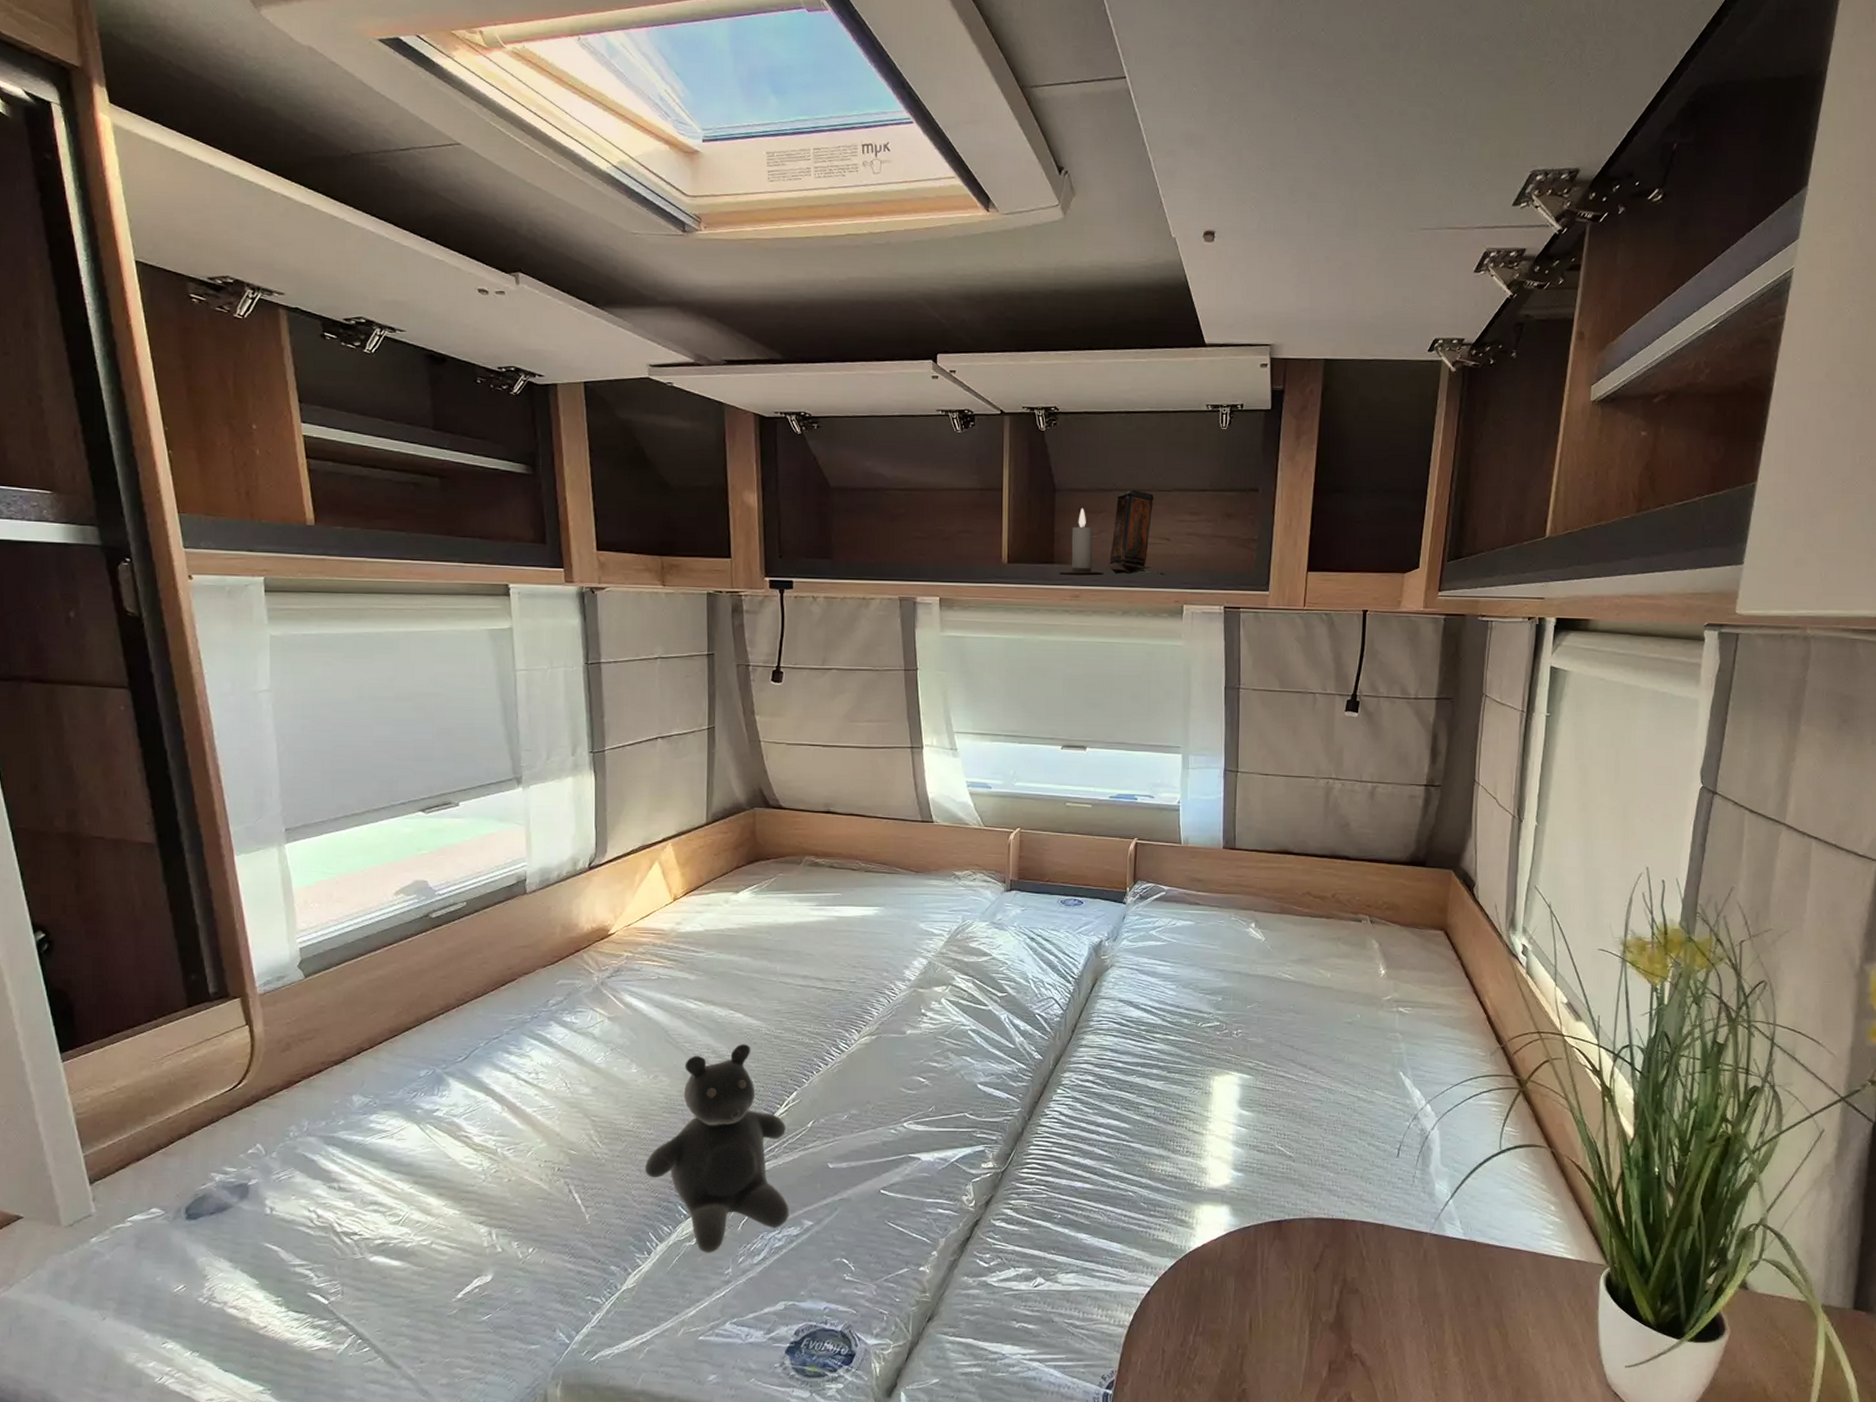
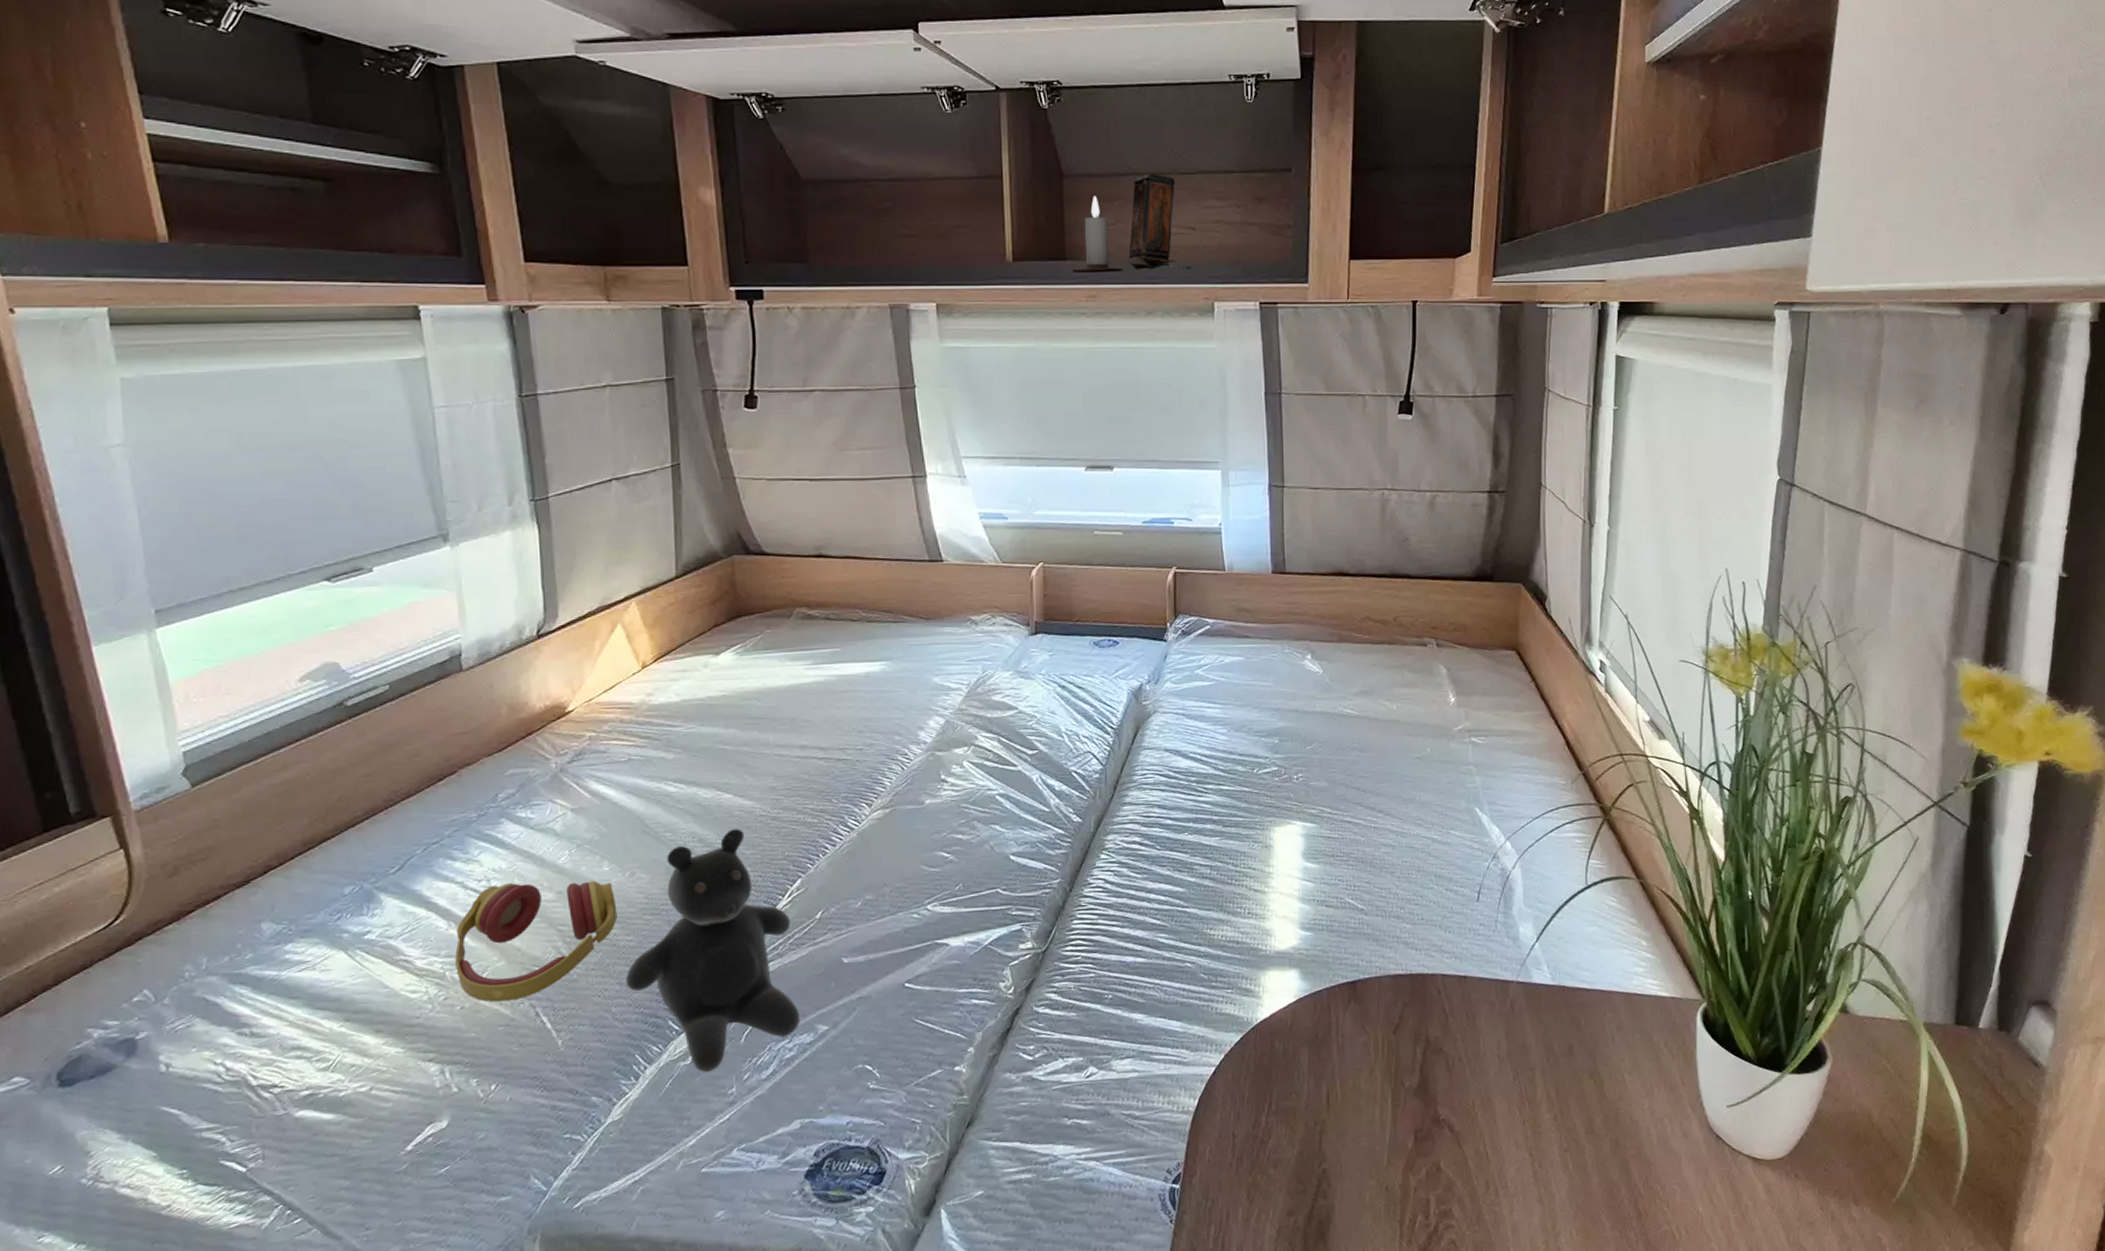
headphones: none [506,1077,641,1178] -> present [455,880,617,1002]

